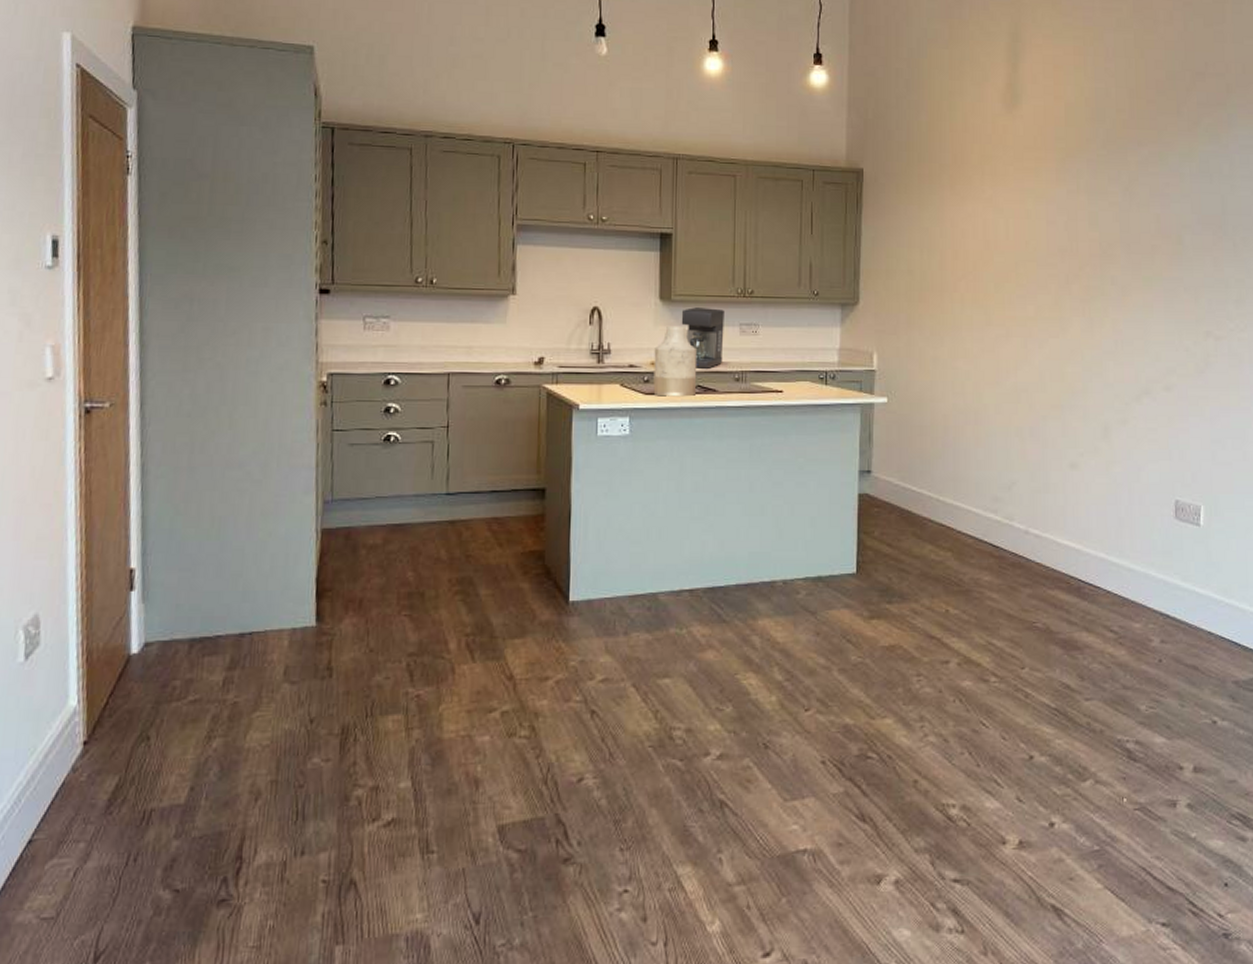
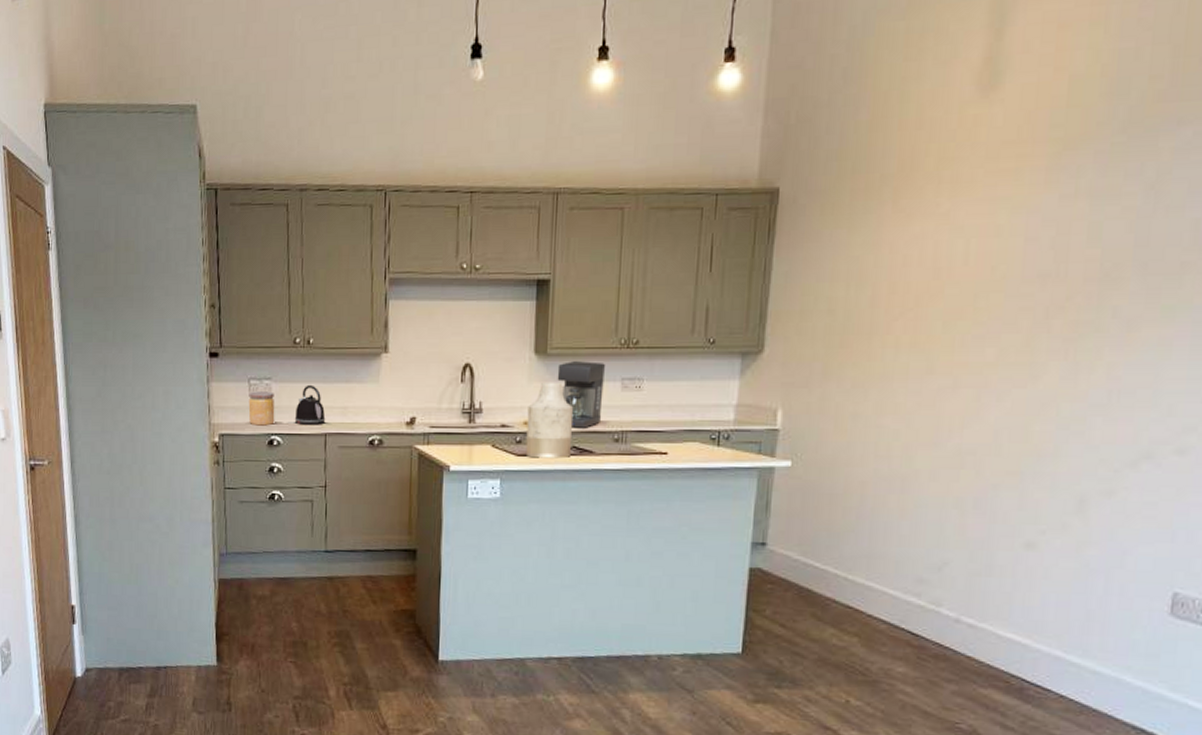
jar: none [362,329,393,365] -> present [248,391,275,426]
kettle: none [414,323,449,364] -> present [294,384,326,425]

